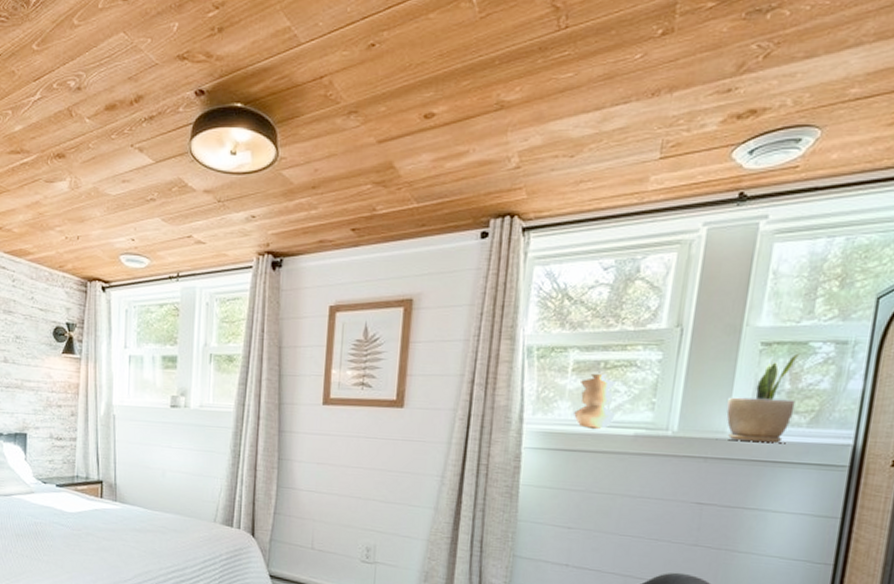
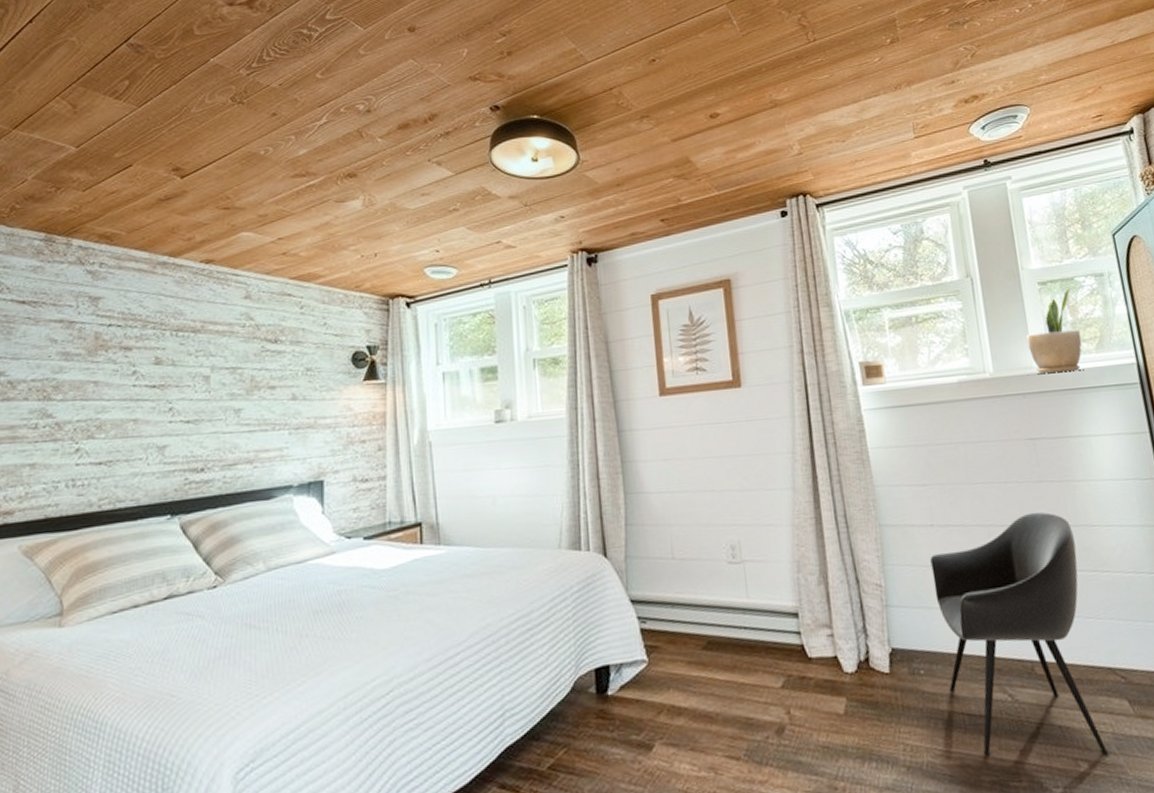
candle: none [528,395,559,426] -> present [858,355,887,386]
vase: present [574,373,618,430] -> none [898,327,937,383]

